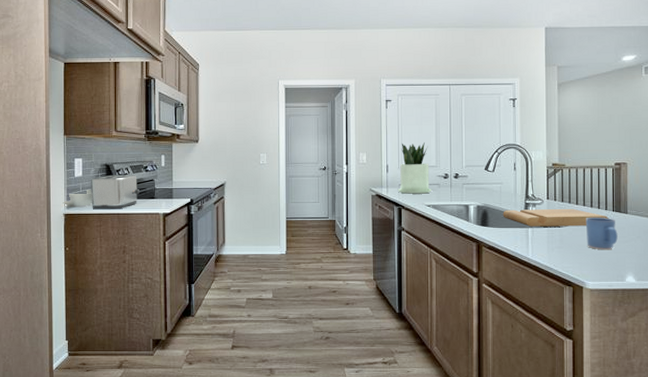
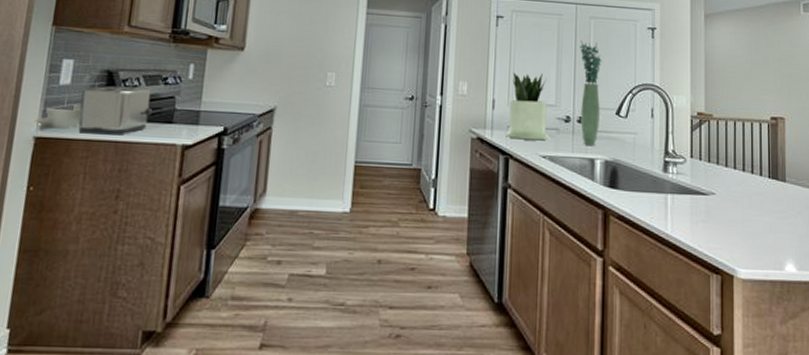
vase: none [454,114,472,195] -> present [580,41,602,145]
cutting board: present [503,208,609,227] -> none [636,168,764,196]
mug: present [585,217,618,250] -> none [736,183,775,228]

